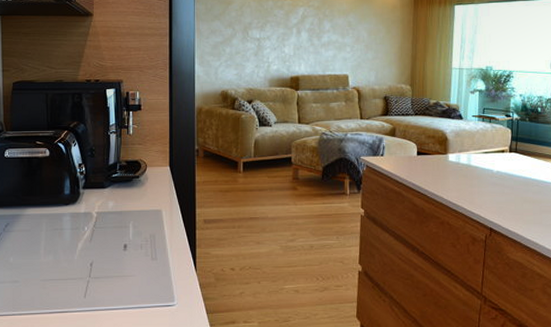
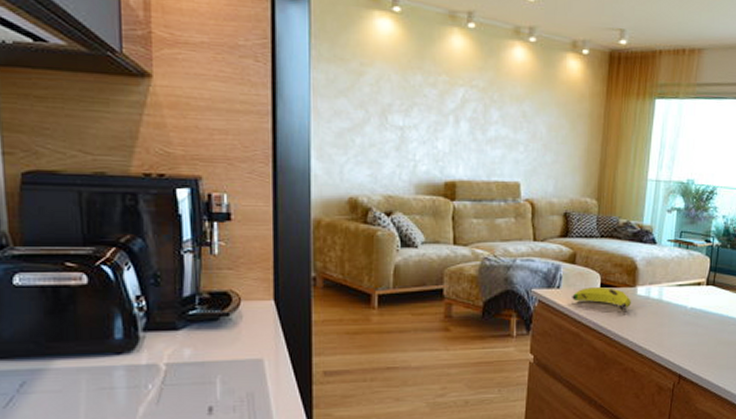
banana: none [393,155,444,173] -> present [572,287,631,310]

